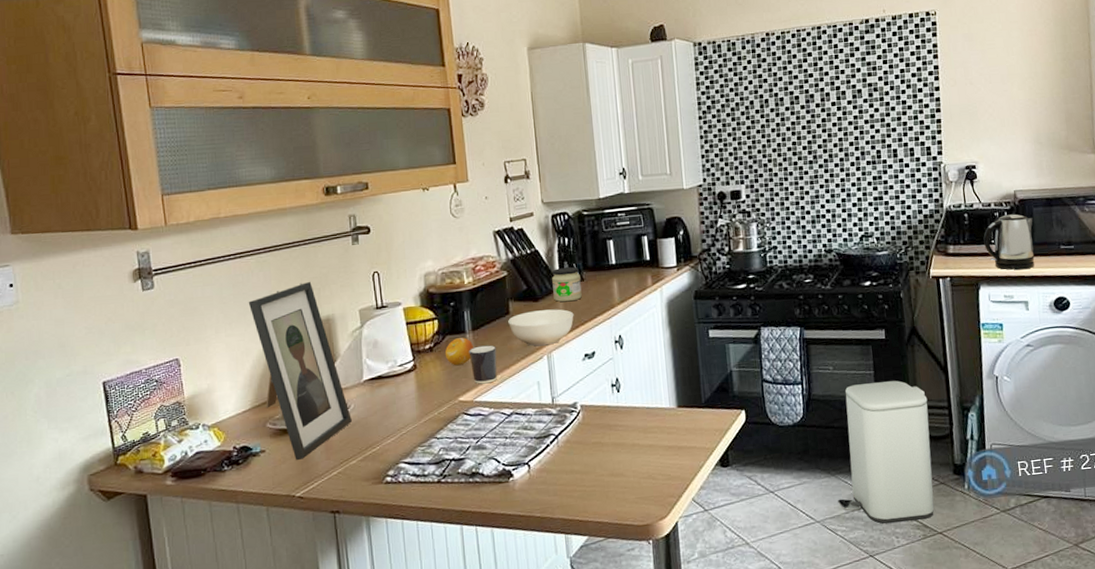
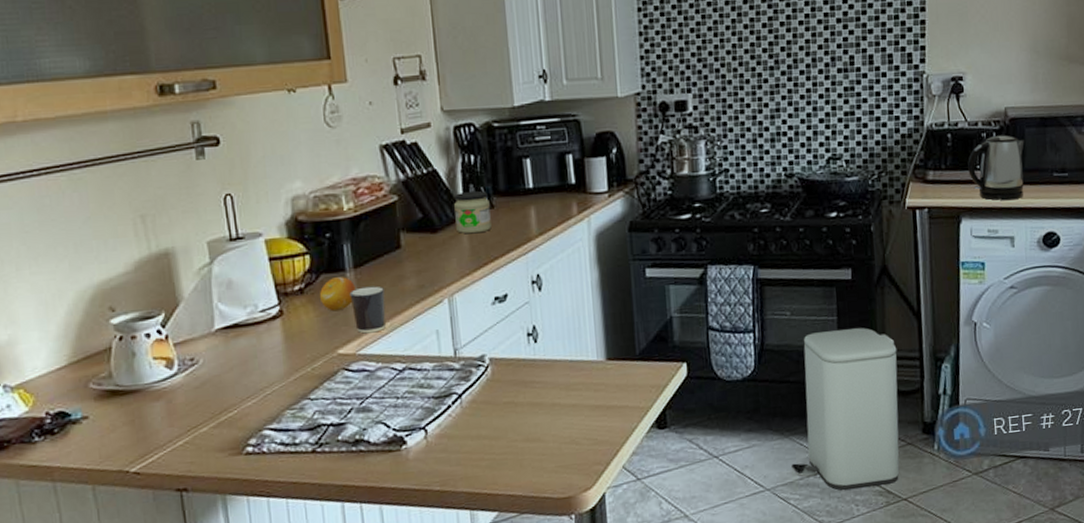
picture frame: present [248,281,352,461] -> none [59,205,201,429]
bowl: present [508,309,574,347] -> none [399,242,482,288]

